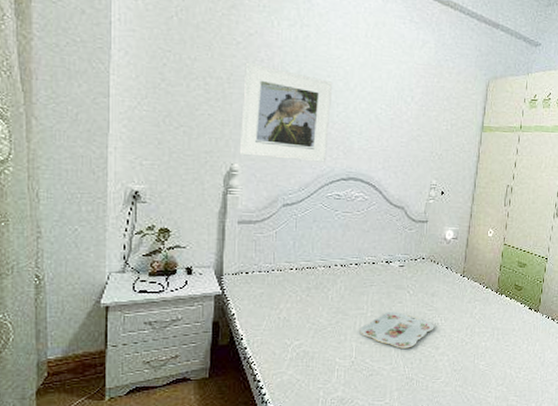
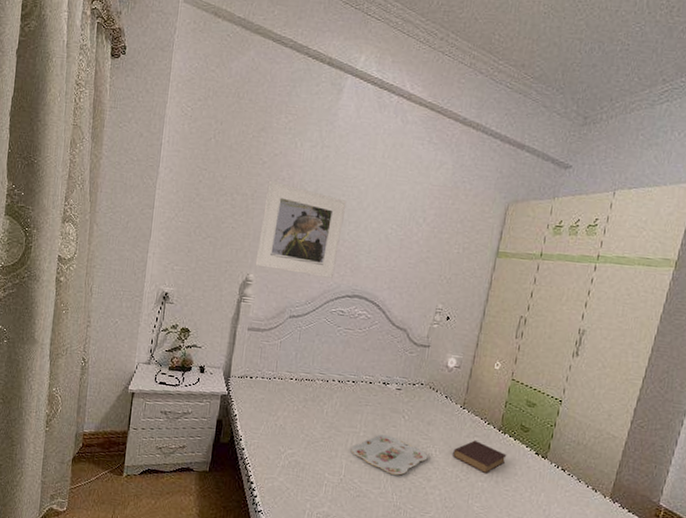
book: none [457,305,505,334] -> present [453,440,507,474]

